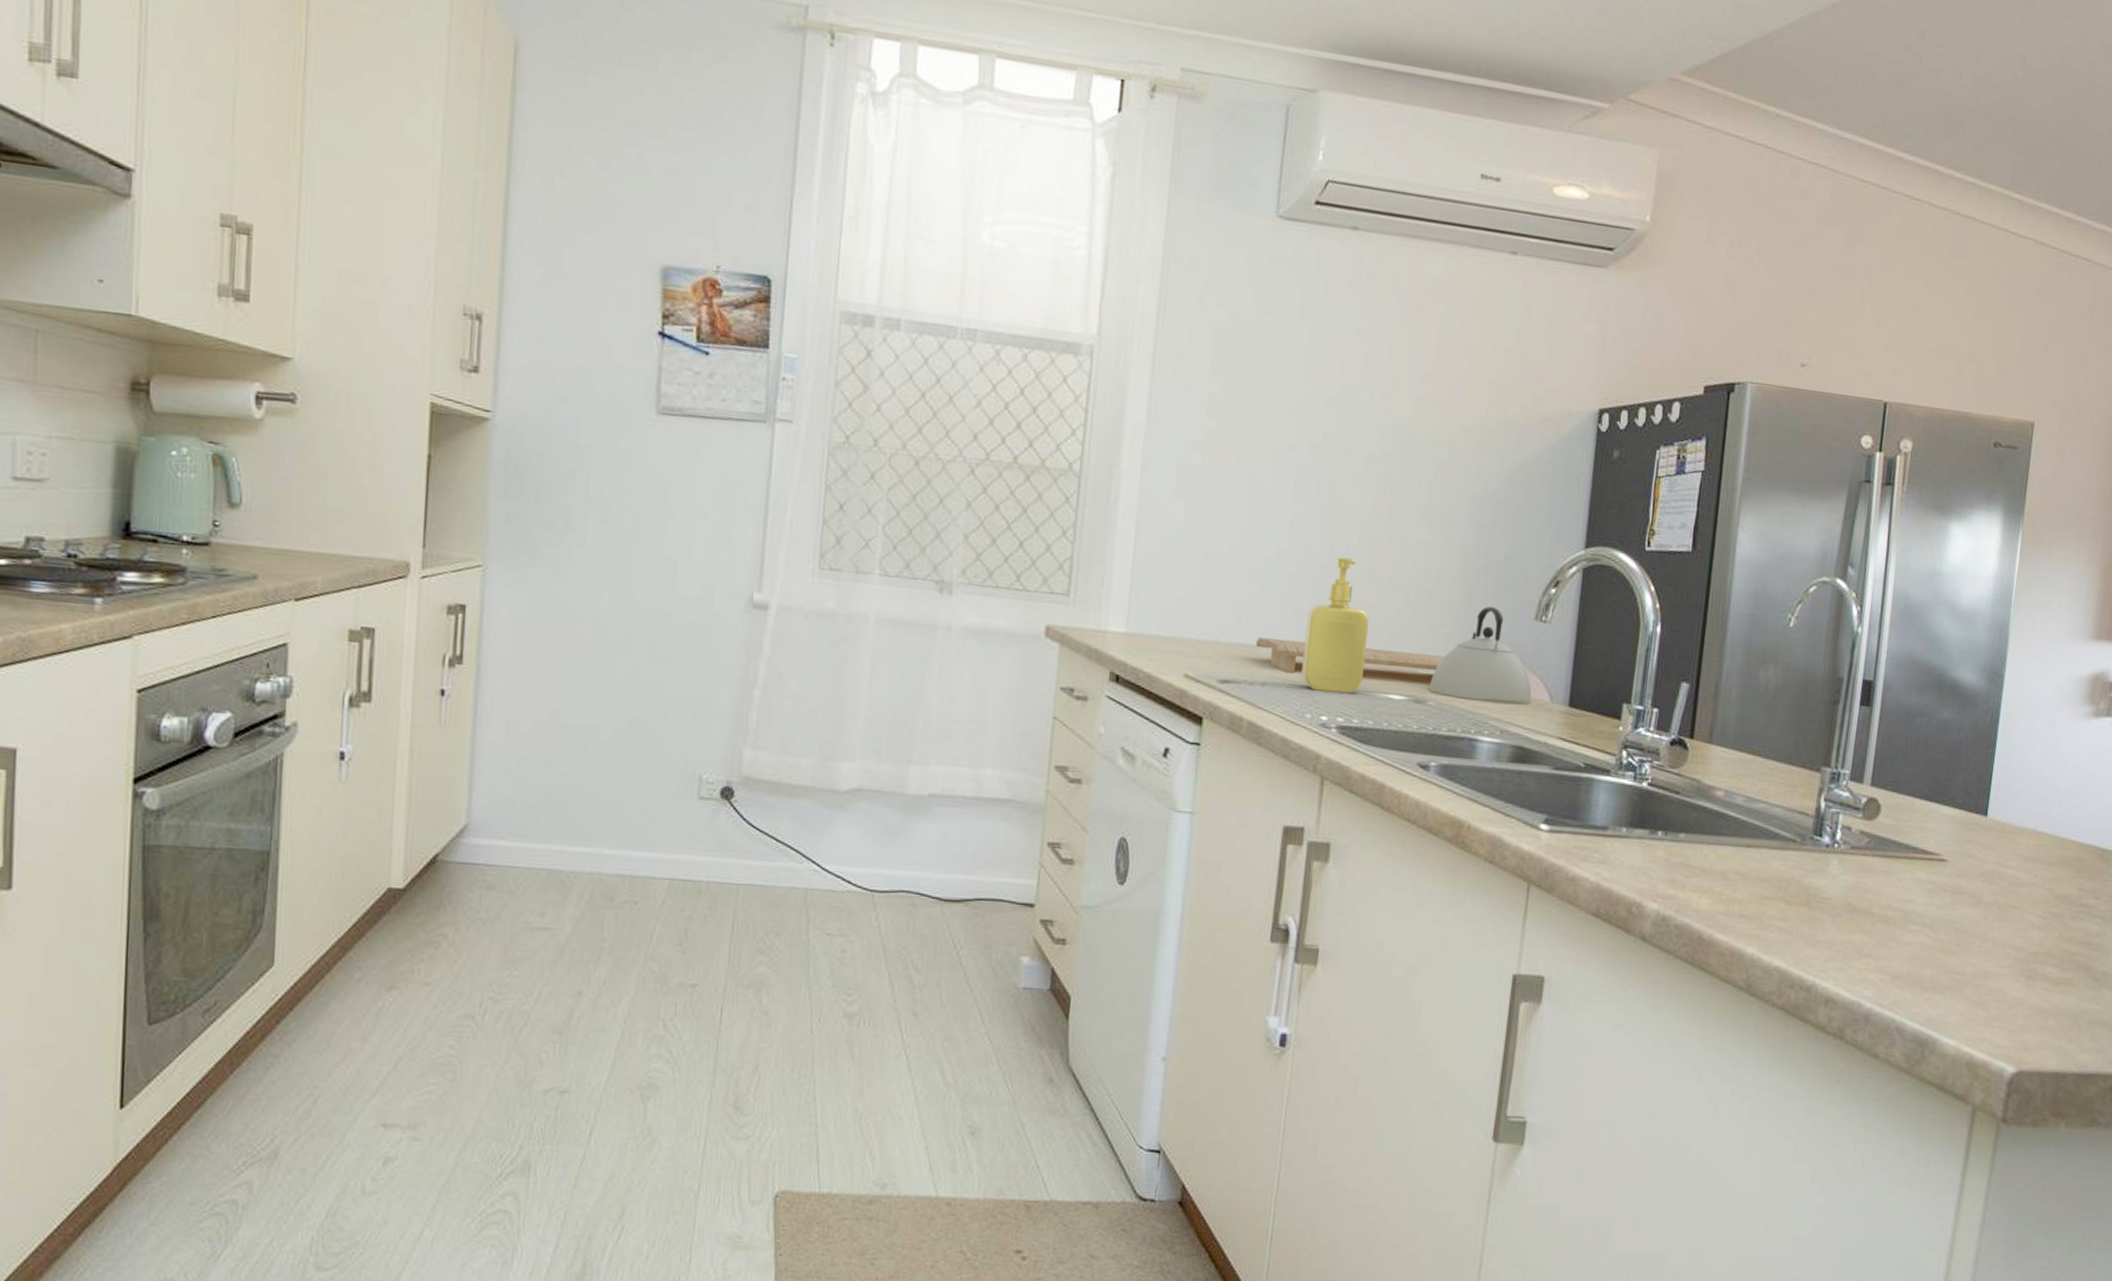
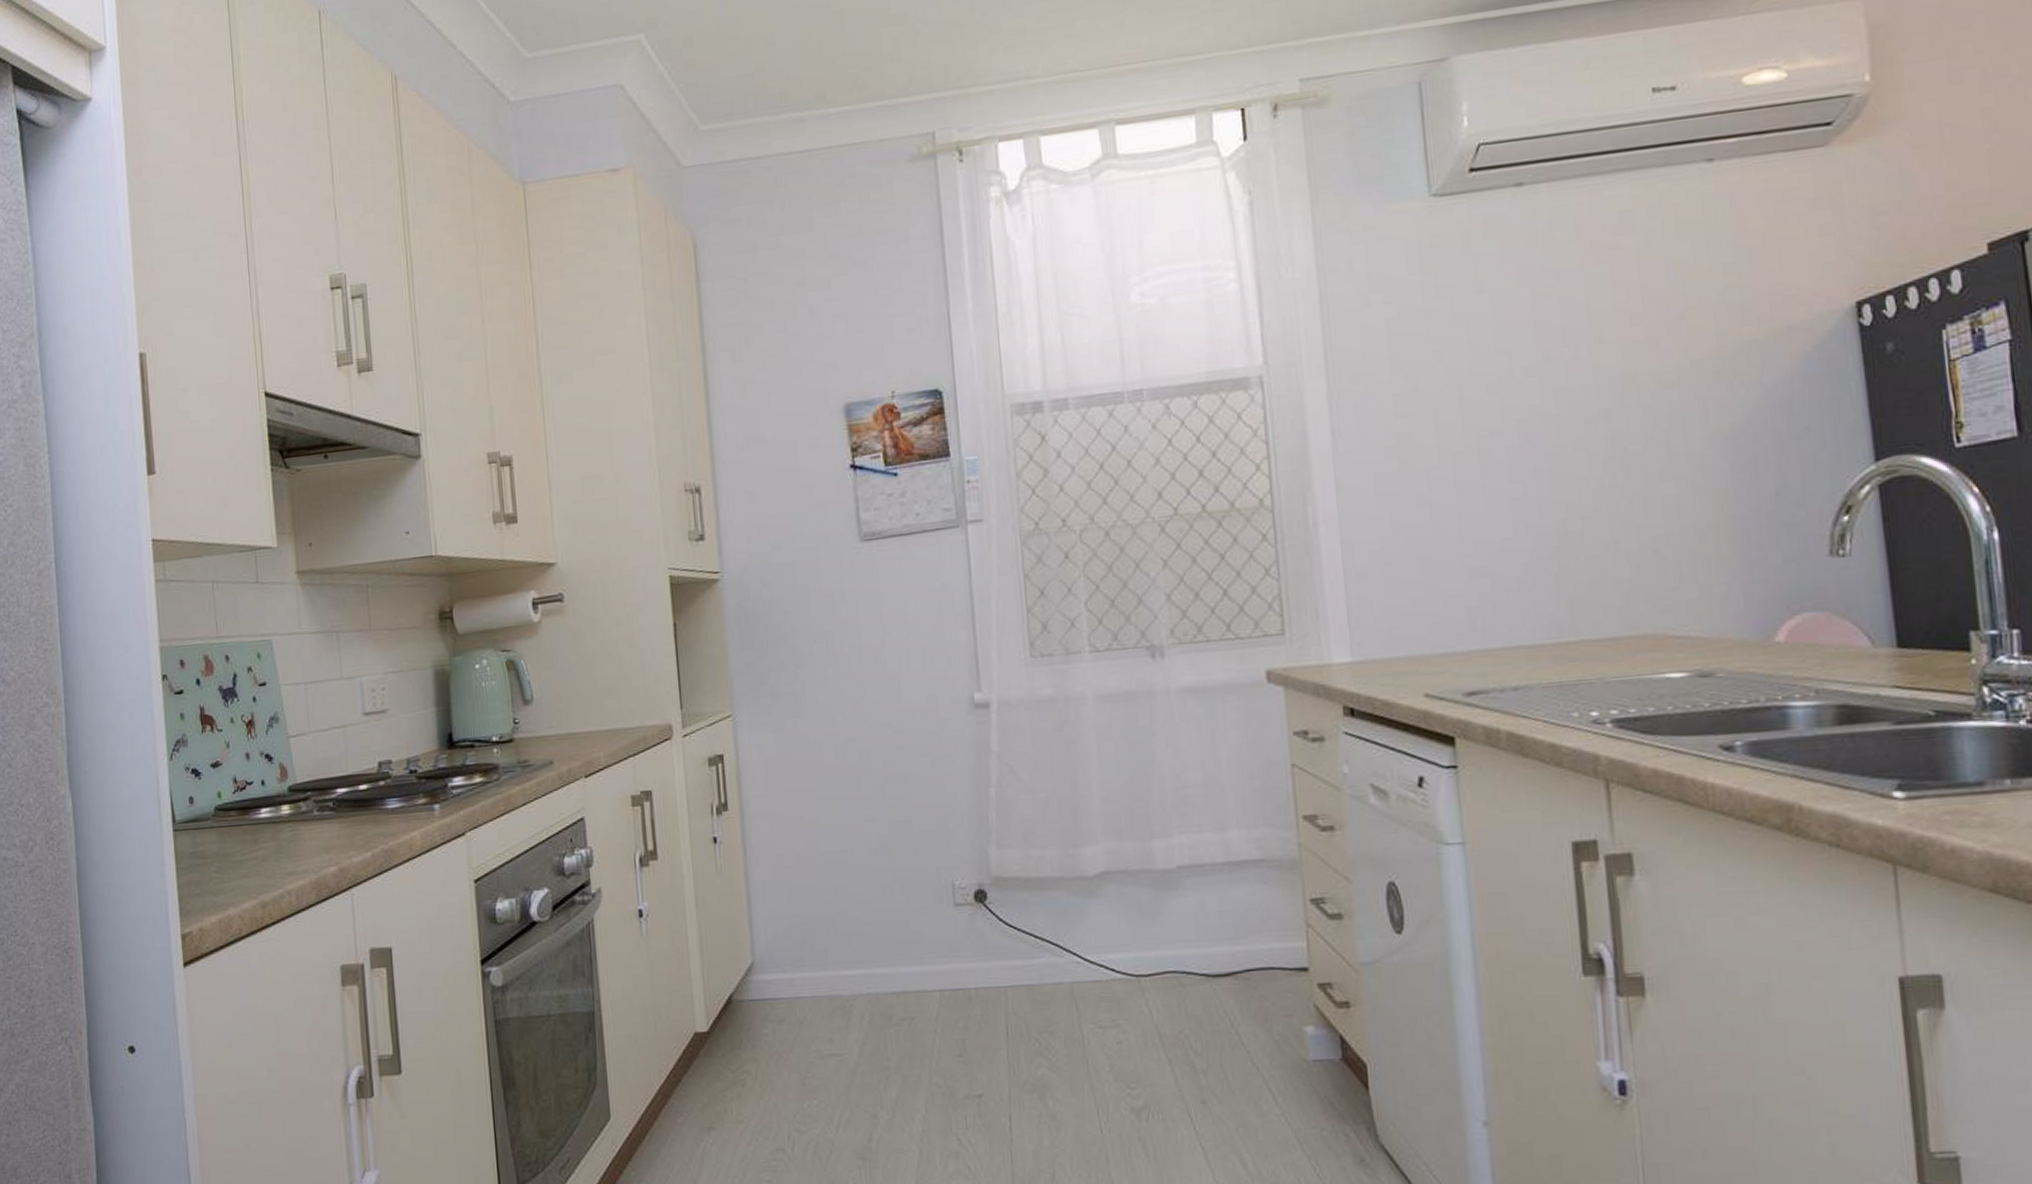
cutting board: present [1256,638,1446,674] -> none [1498,619,1727,672]
soap dispenser: present [1301,557,1369,694] -> none [1551,532,1632,685]
kettle: present [1428,606,1532,706] -> none [1713,551,1847,665]

